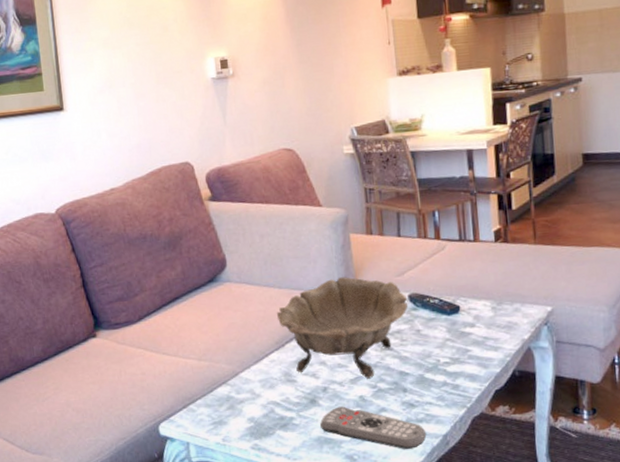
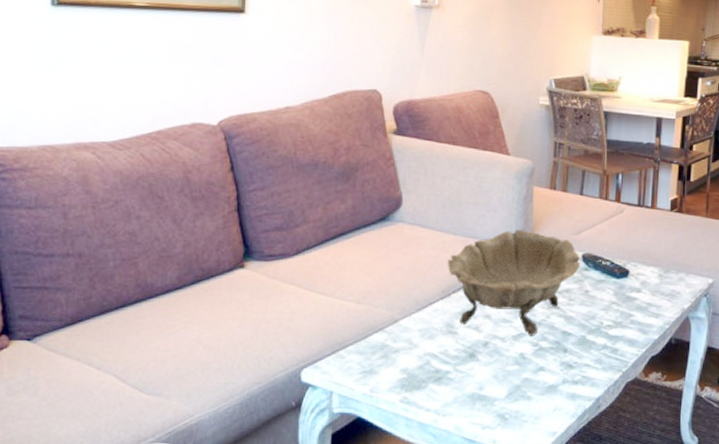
remote control: present [320,406,427,449] -> none [476,363,580,410]

